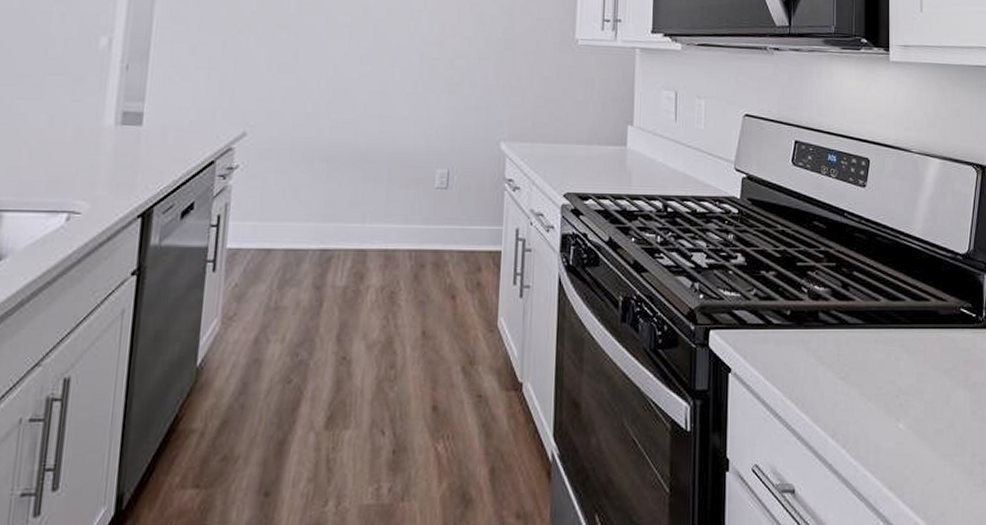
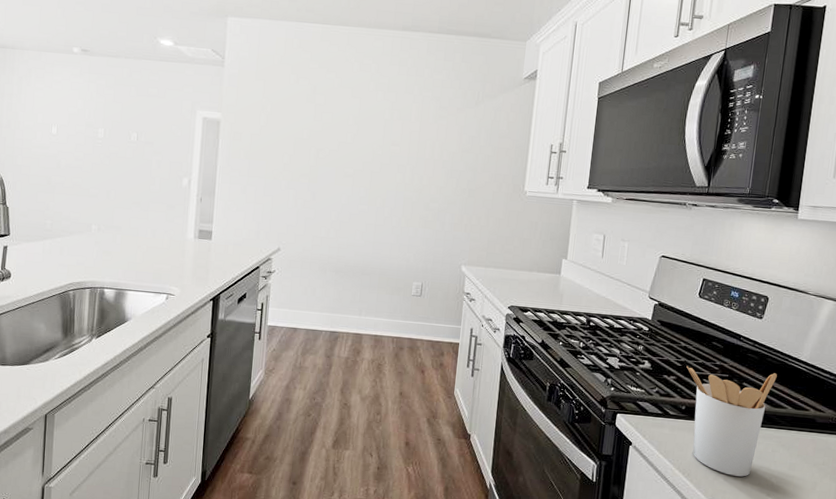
utensil holder: none [786,255,890,399] -> present [686,365,777,477]

